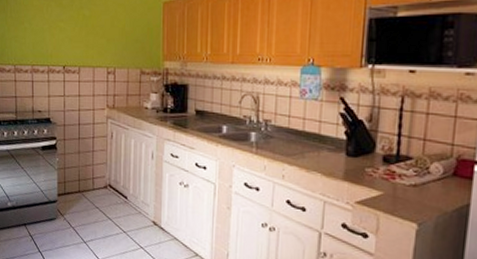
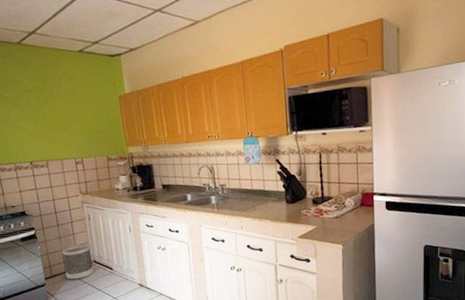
wastebasket: none [79,163,109,203] -> present [62,244,95,280]

